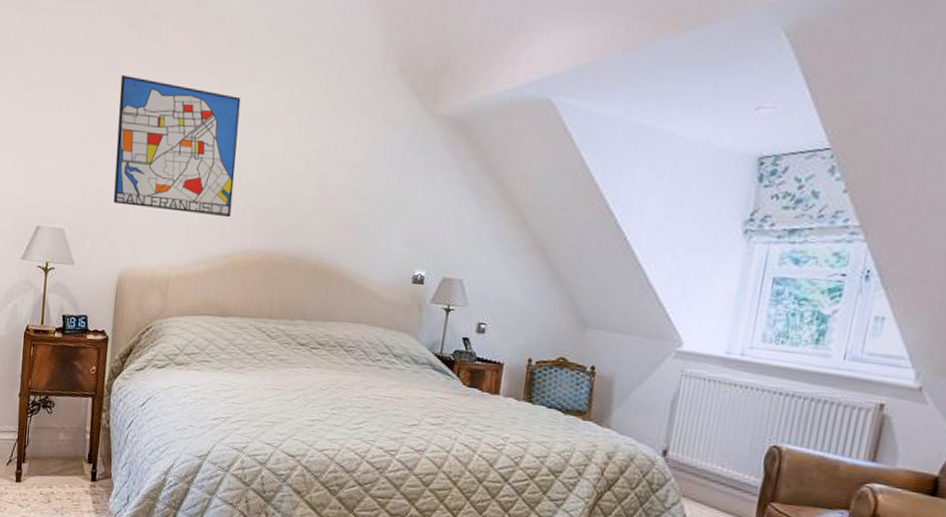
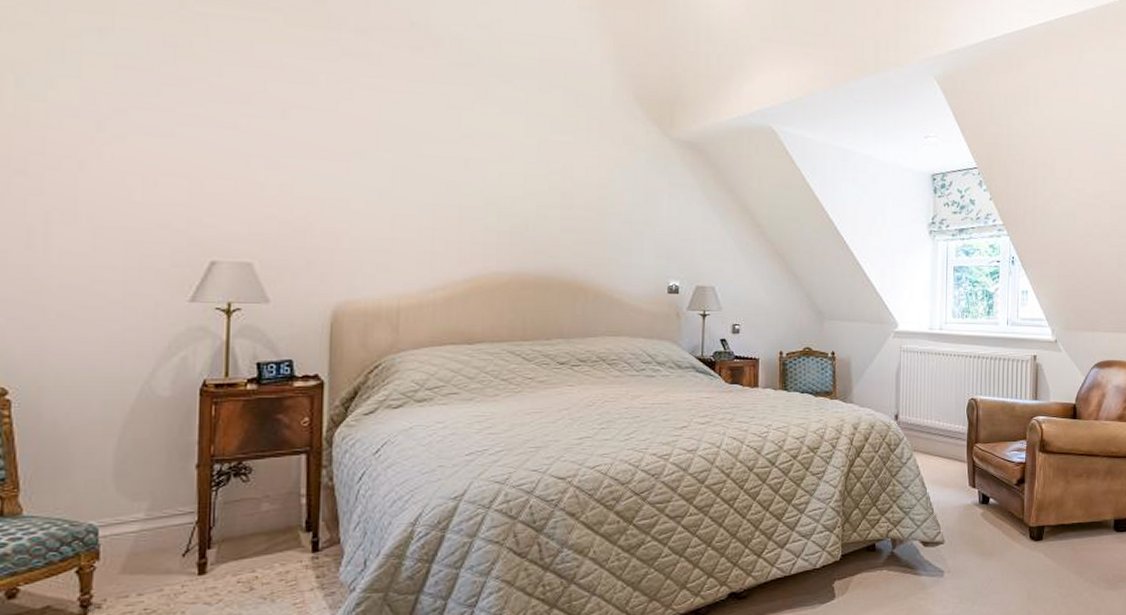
wall art: present [113,74,241,218] -> none [318,91,471,241]

